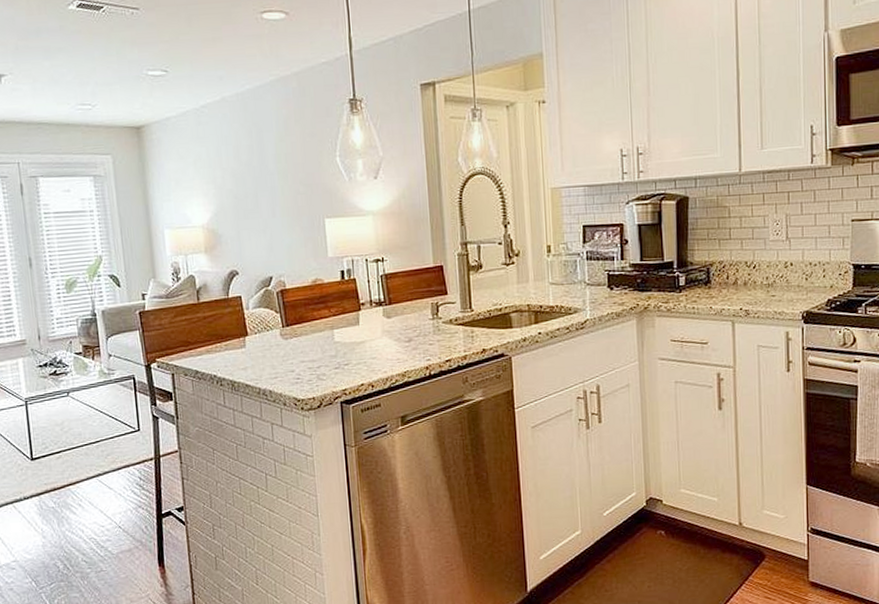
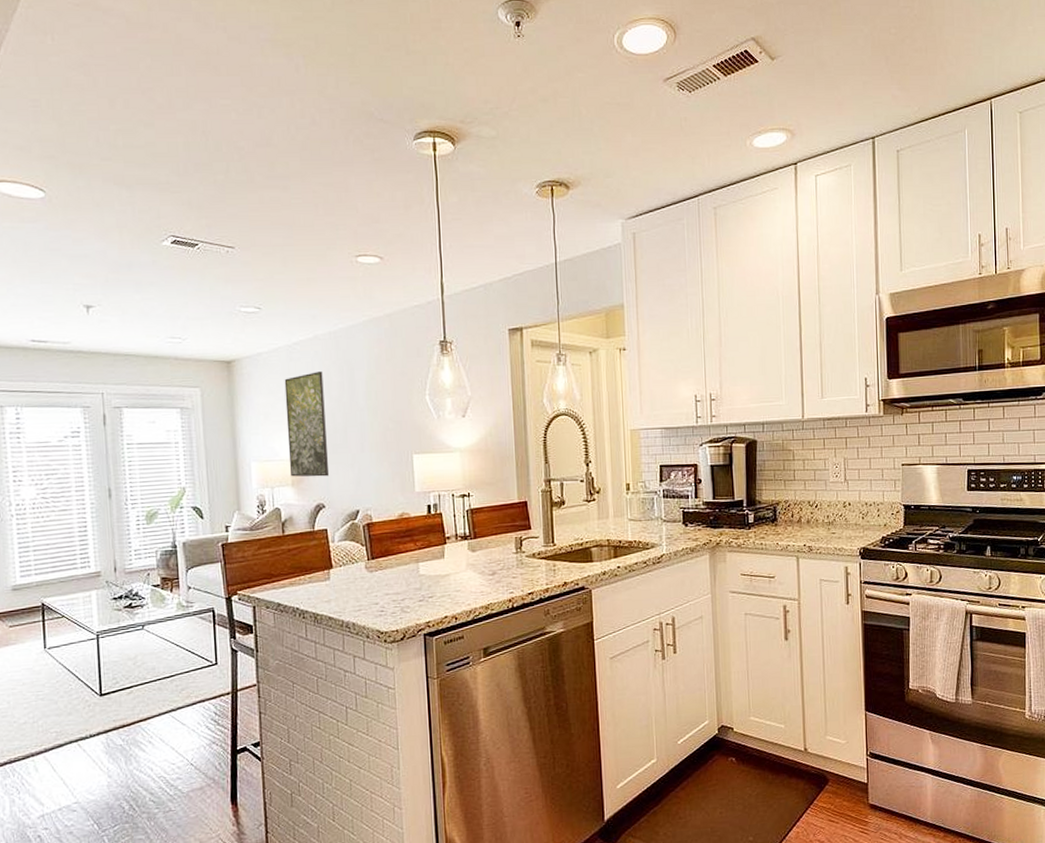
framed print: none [193,135,242,244] -> present [284,371,330,477]

